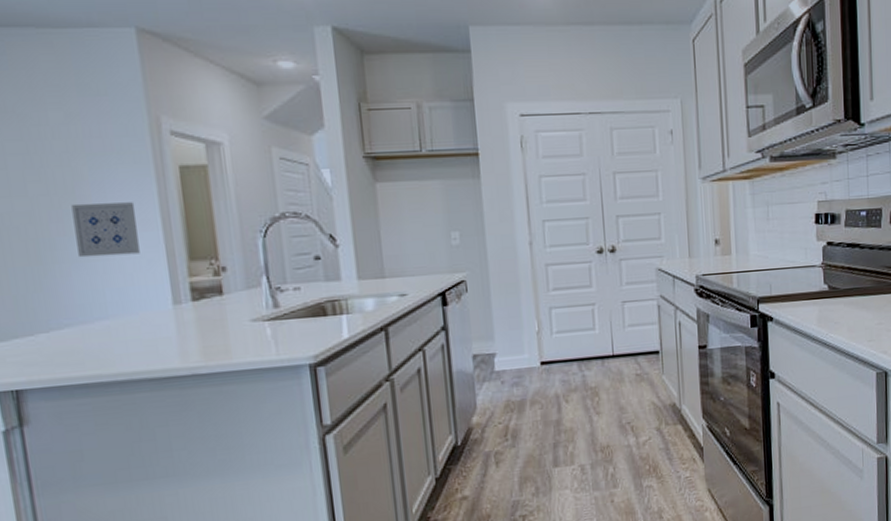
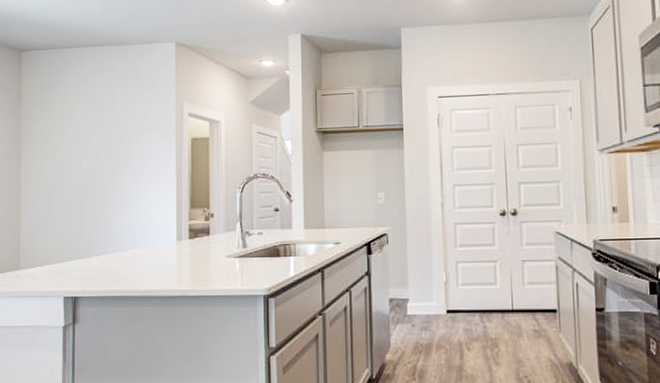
wall art: present [71,202,140,258] -> none [123,164,161,203]

